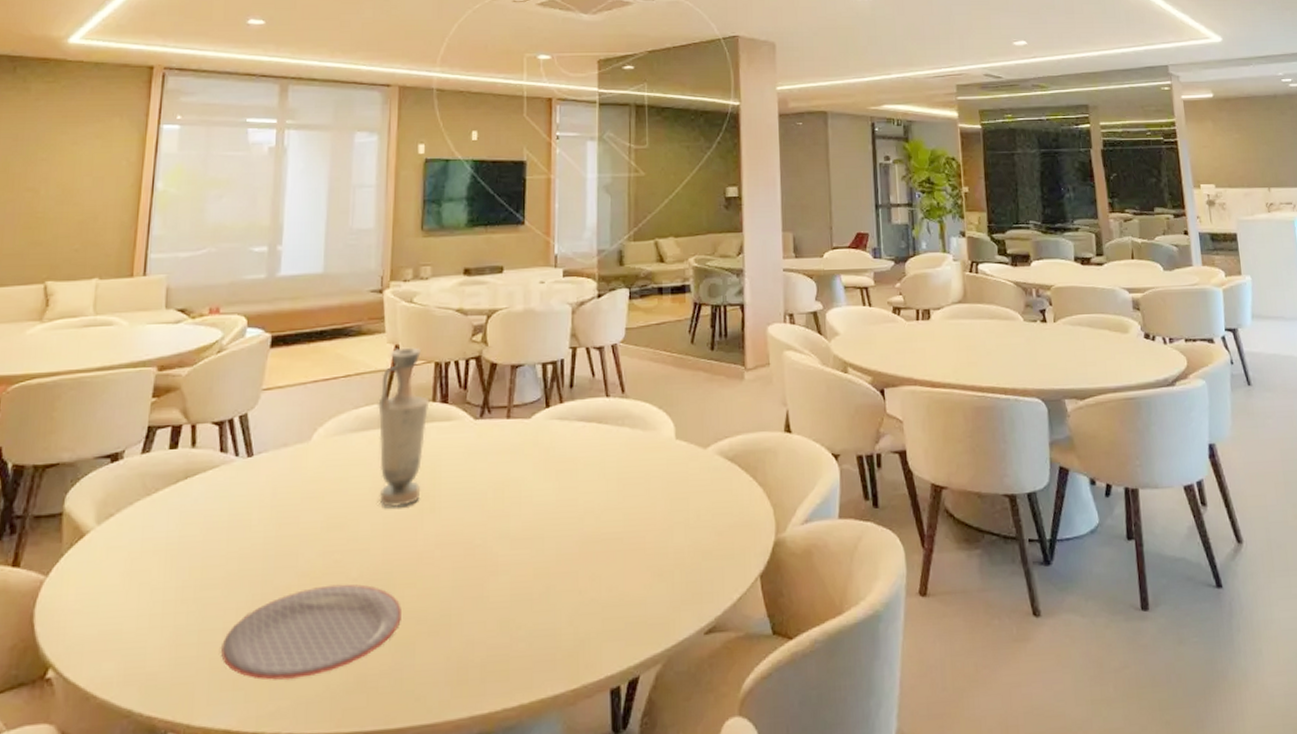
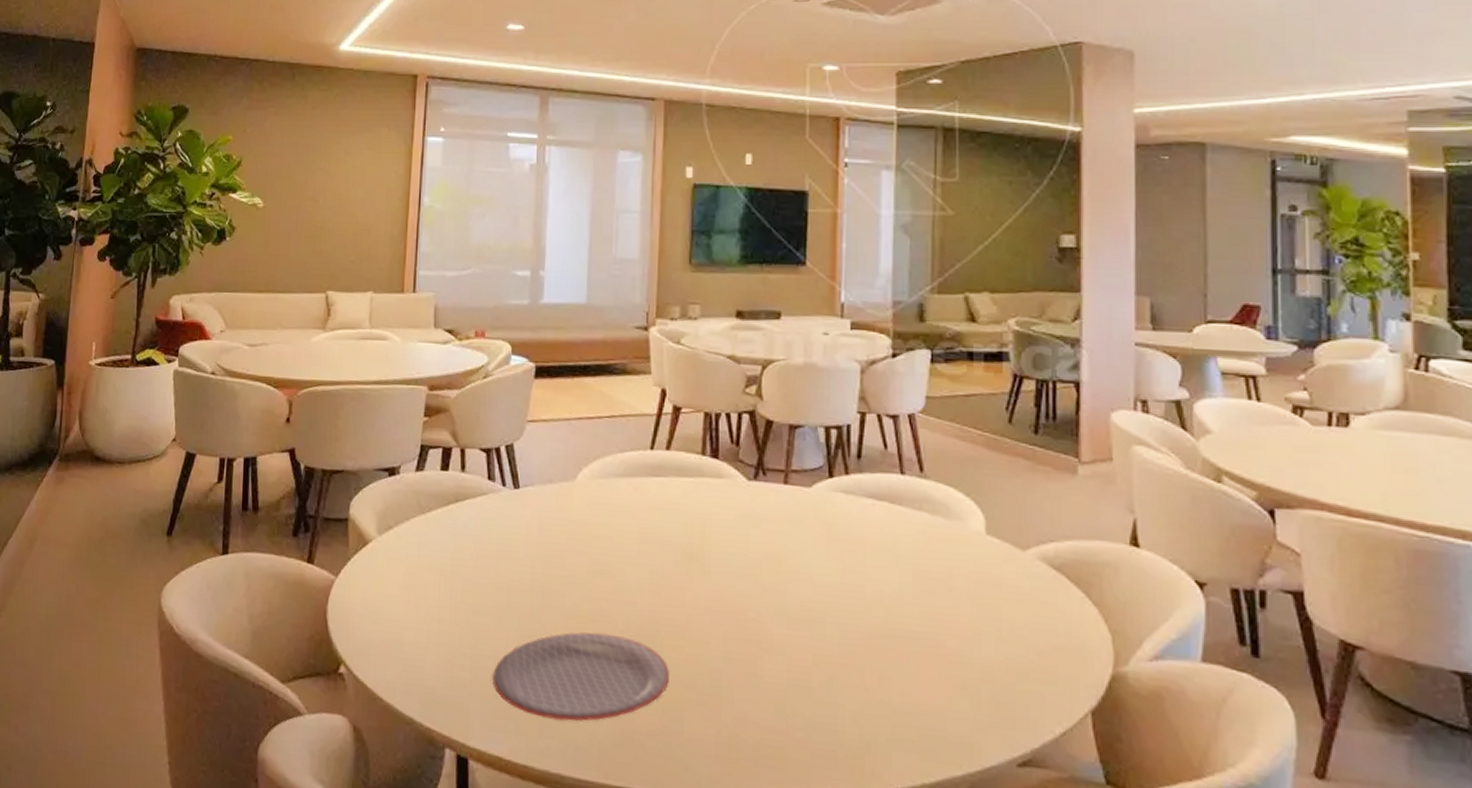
vase: present [378,347,430,508] -> none [644,392,699,564]

